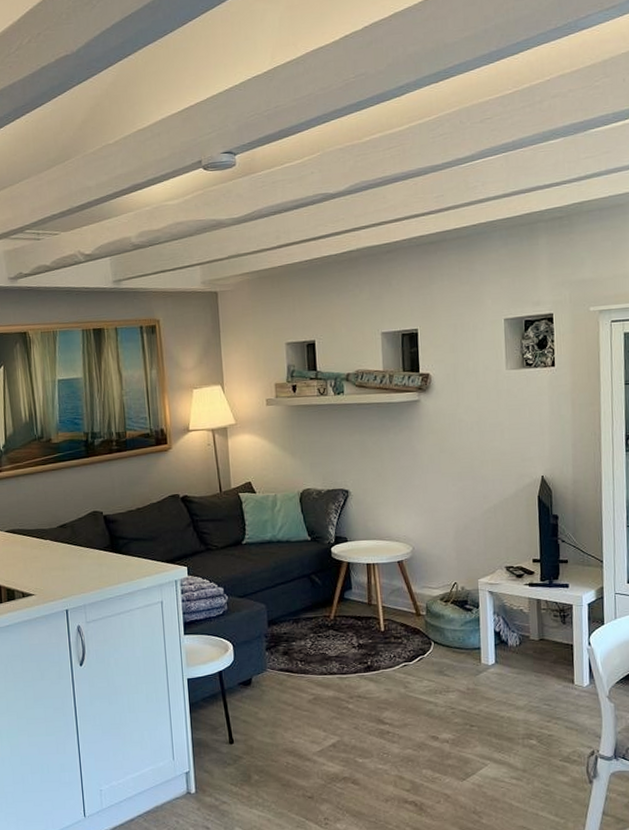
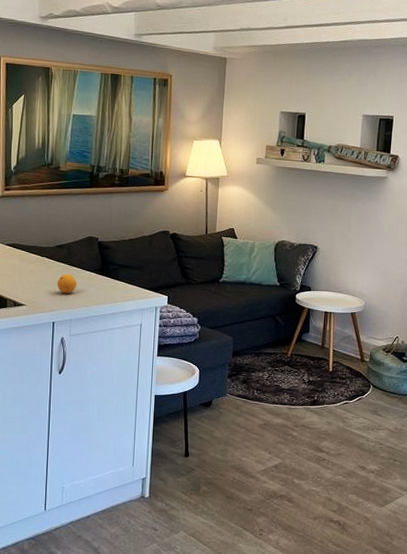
fruit: none [65,555,87,578] -> present [57,273,77,294]

